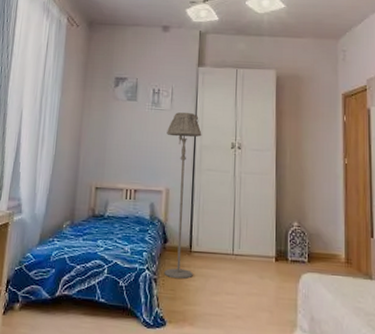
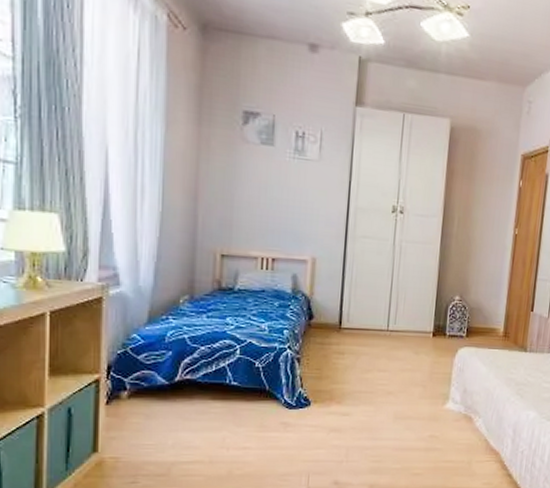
floor lamp: present [164,112,202,279] -> none [308,164,358,358]

